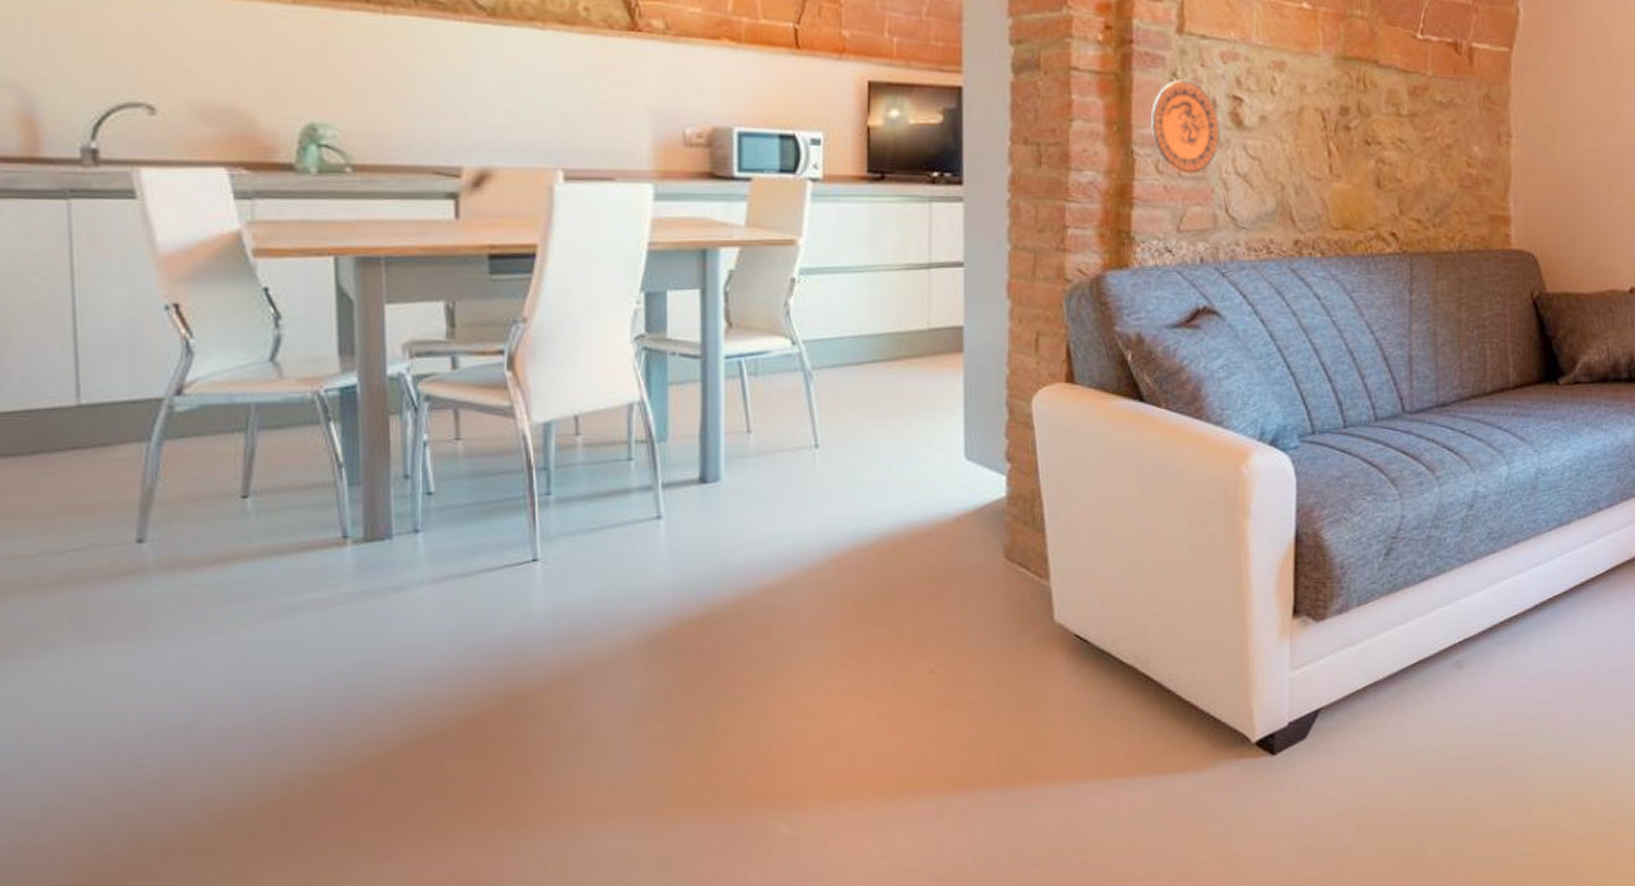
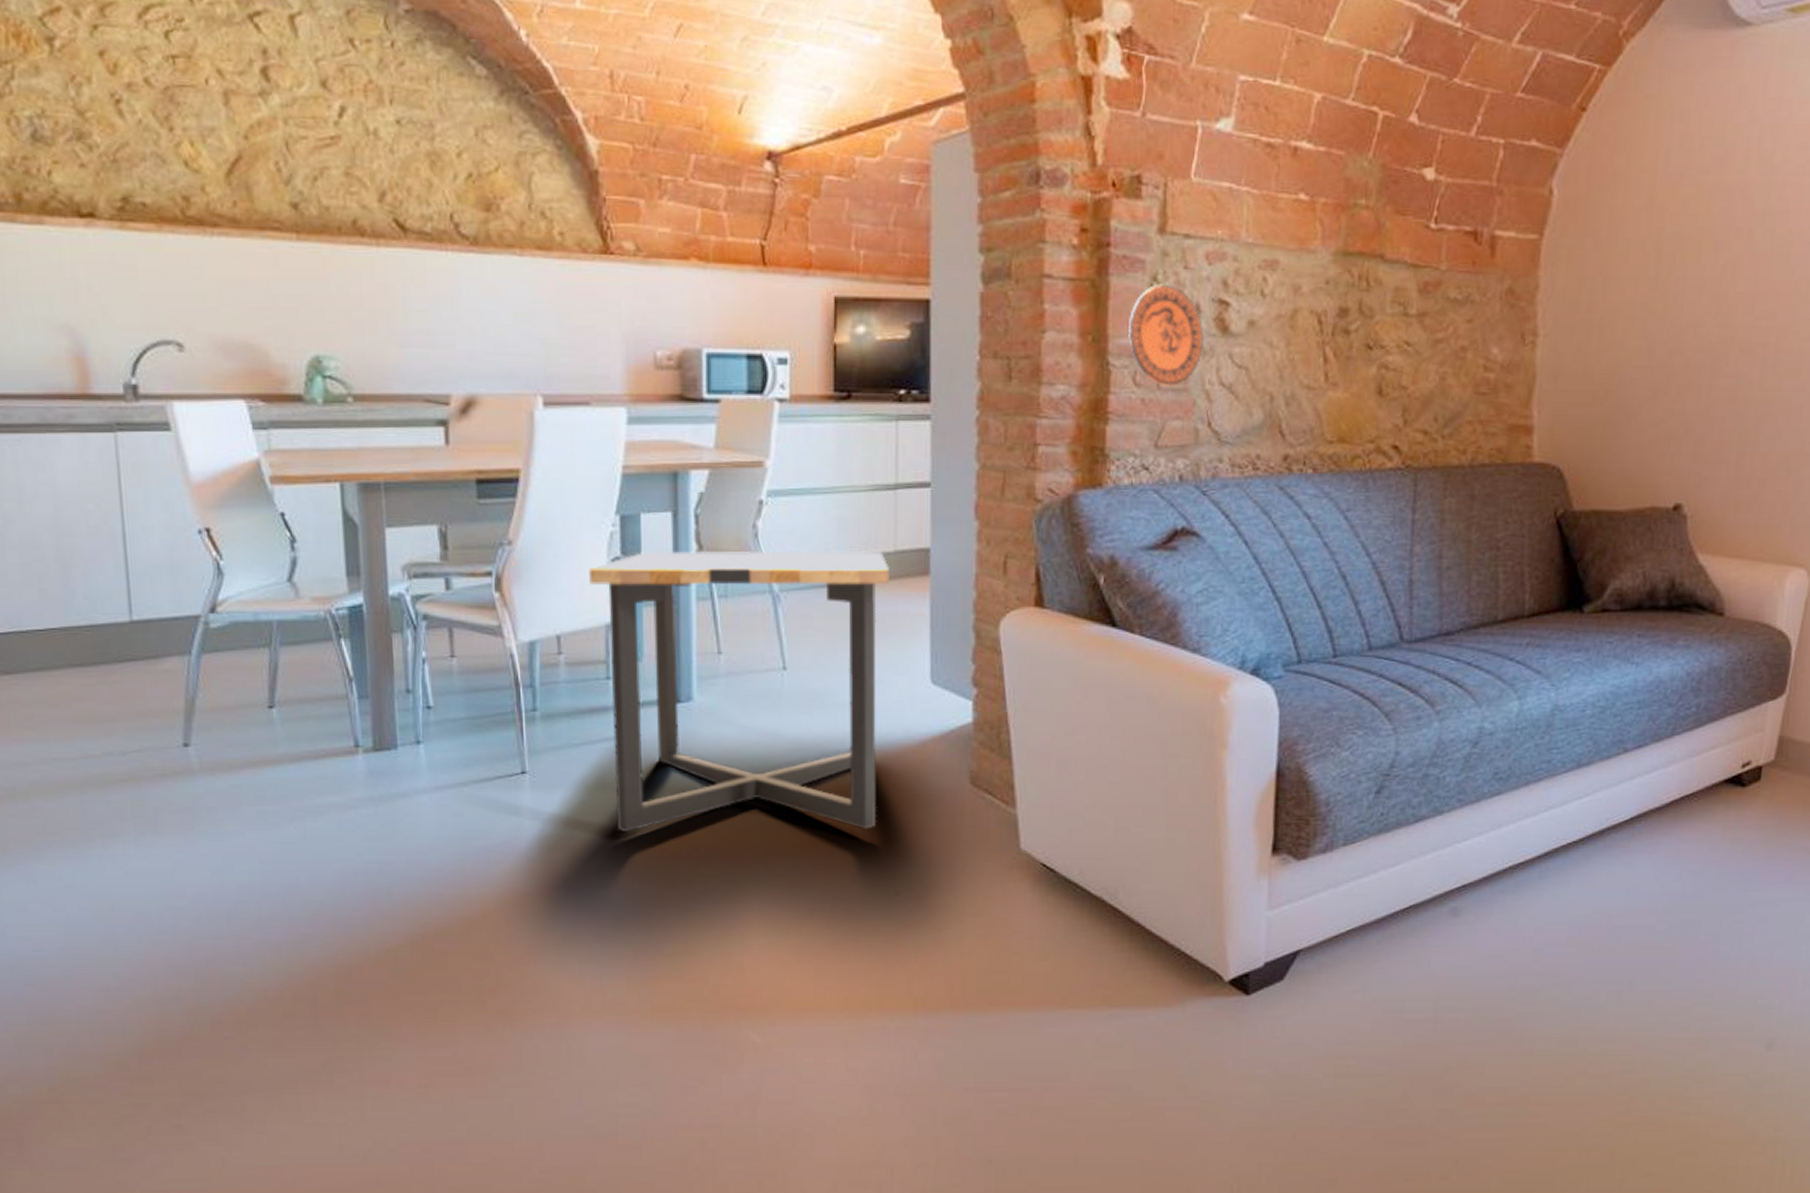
side table: none [611,328,924,619] -> present [589,550,891,832]

